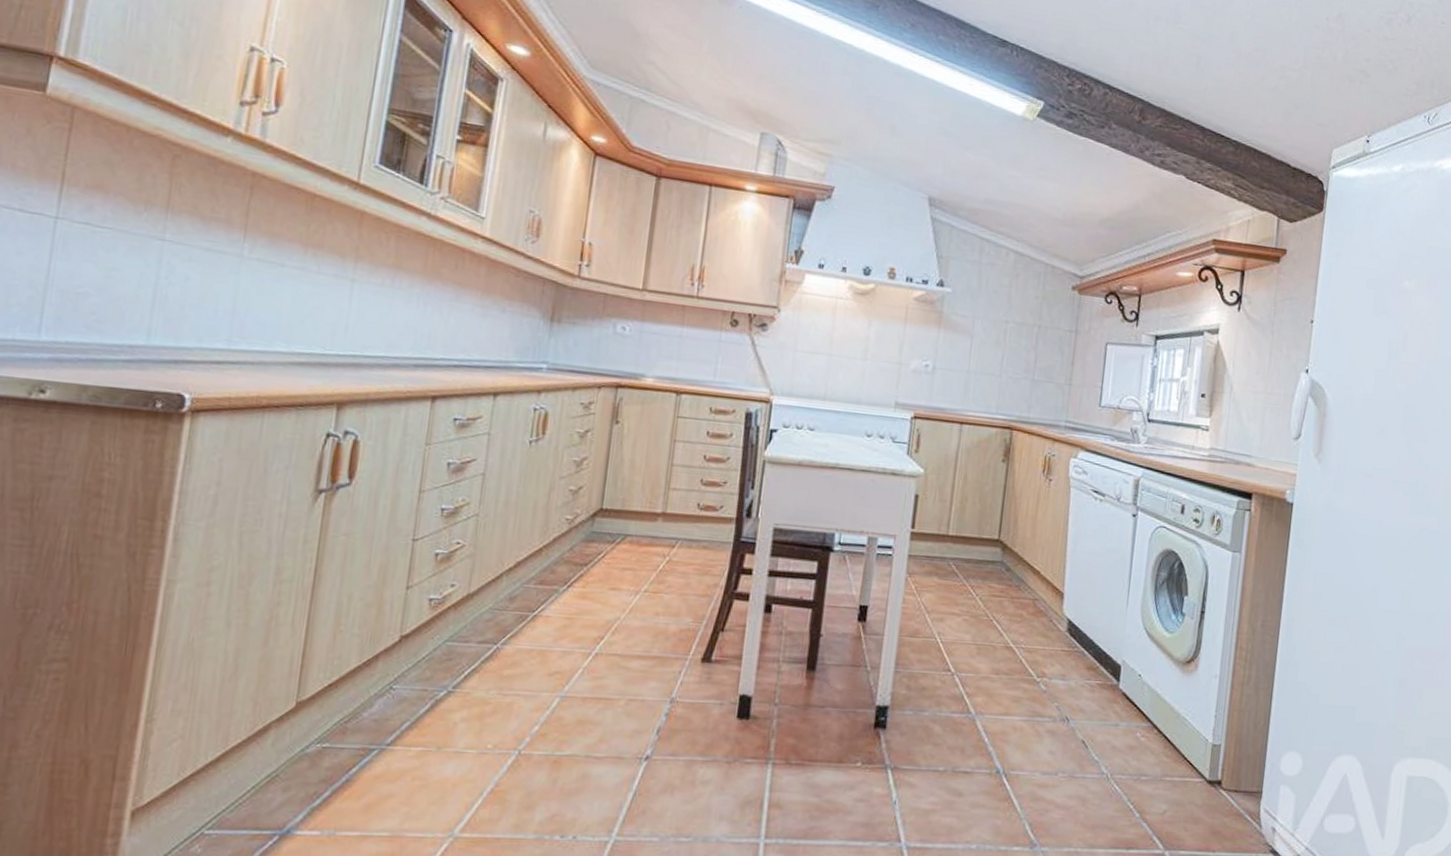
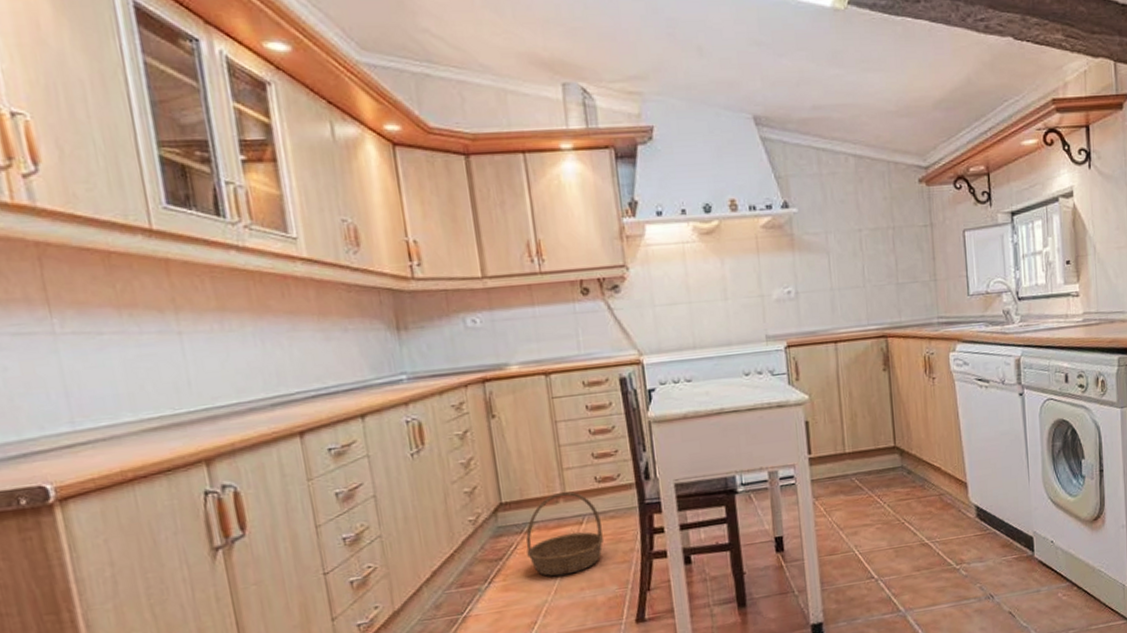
basket: none [613,510,694,596] -> present [526,491,605,577]

